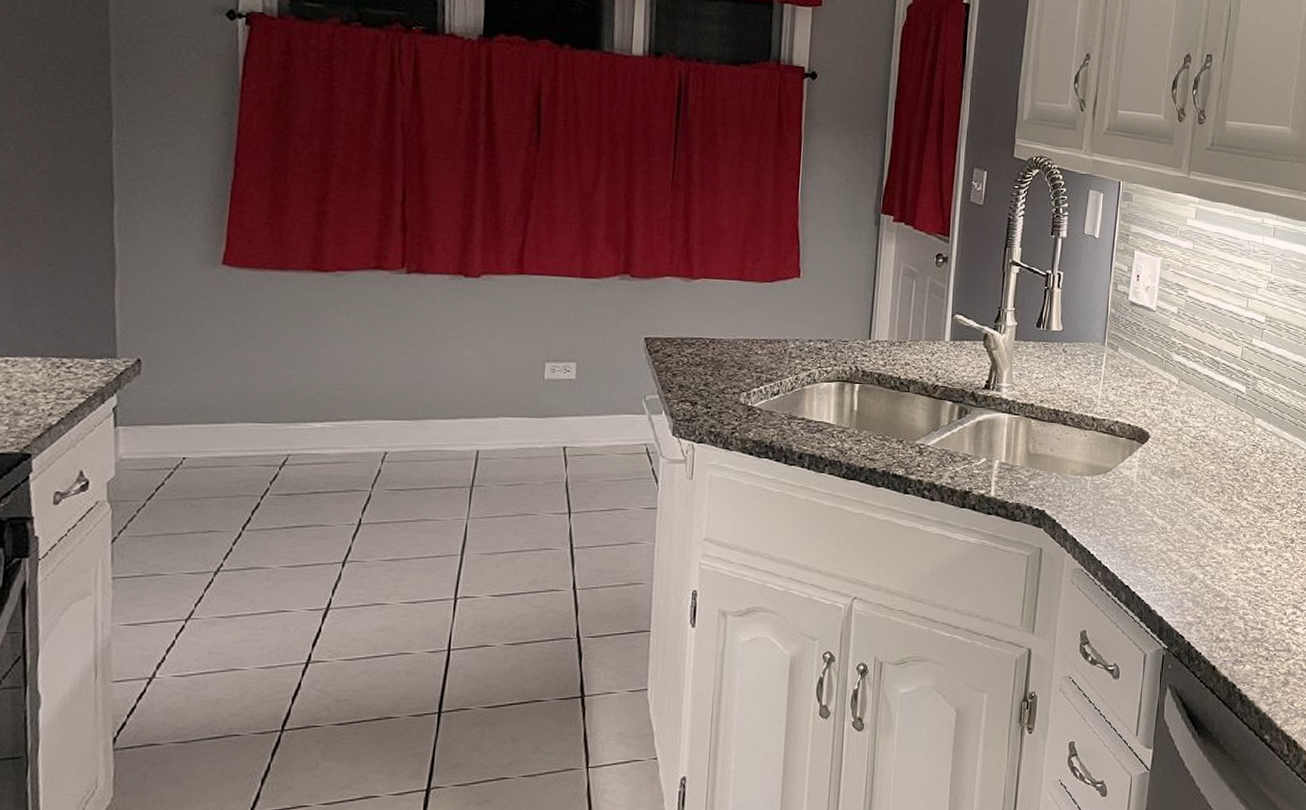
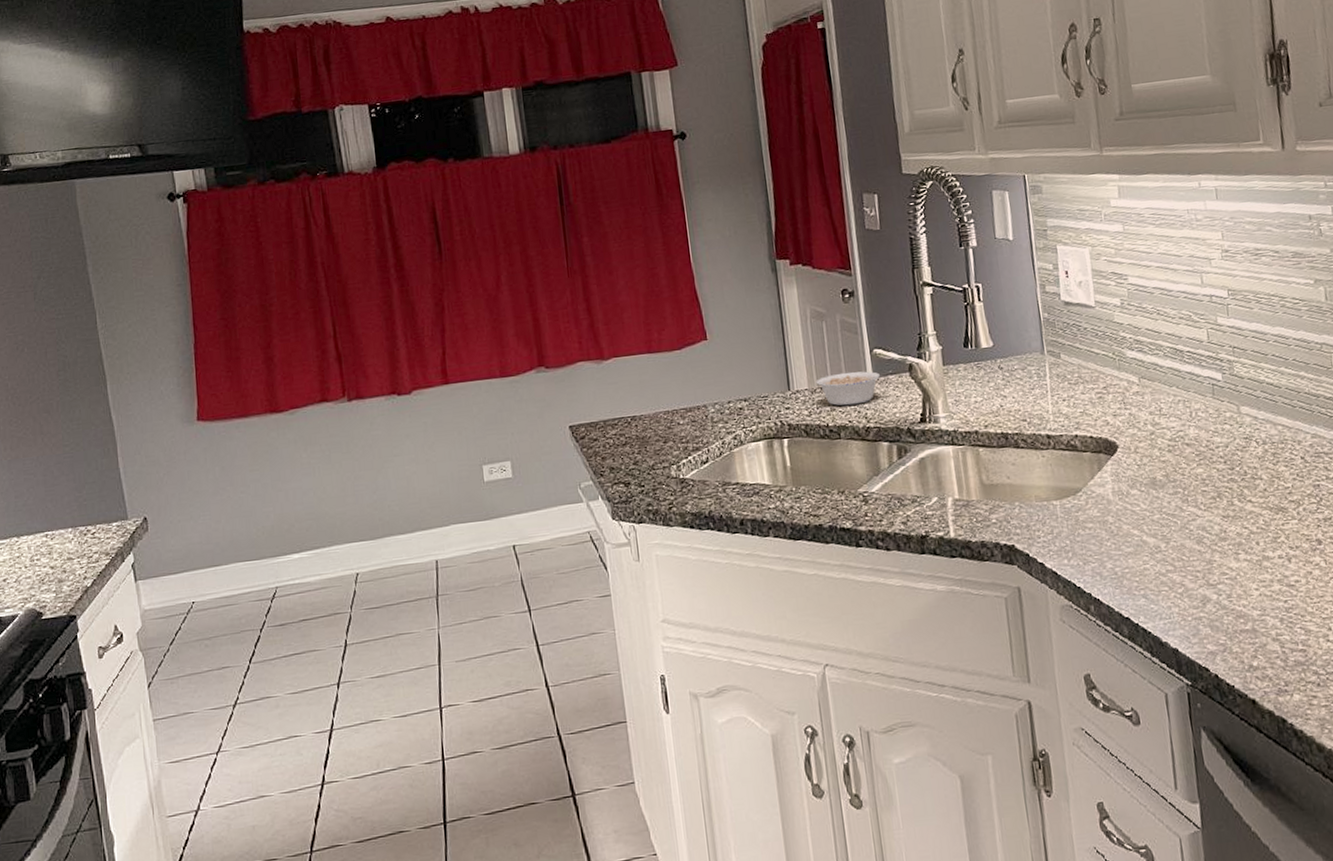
legume: none [896,331,969,363] -> present [816,369,893,406]

